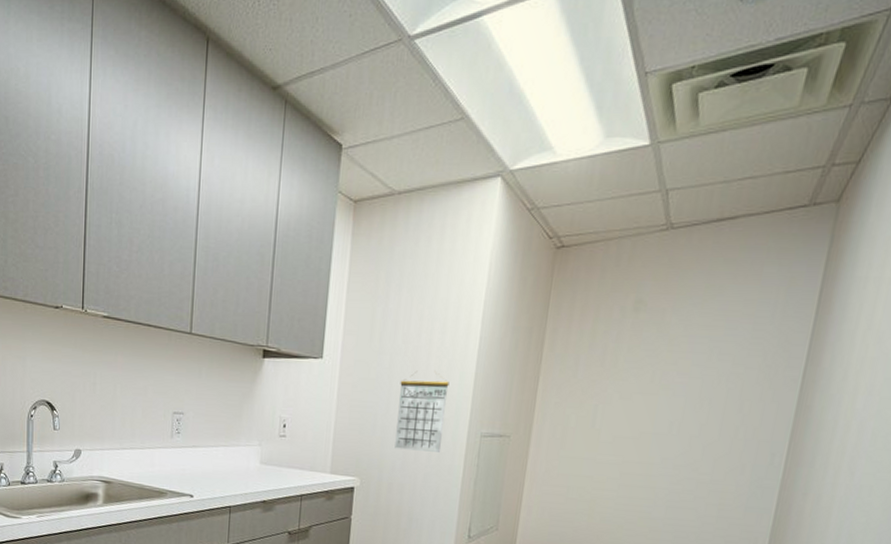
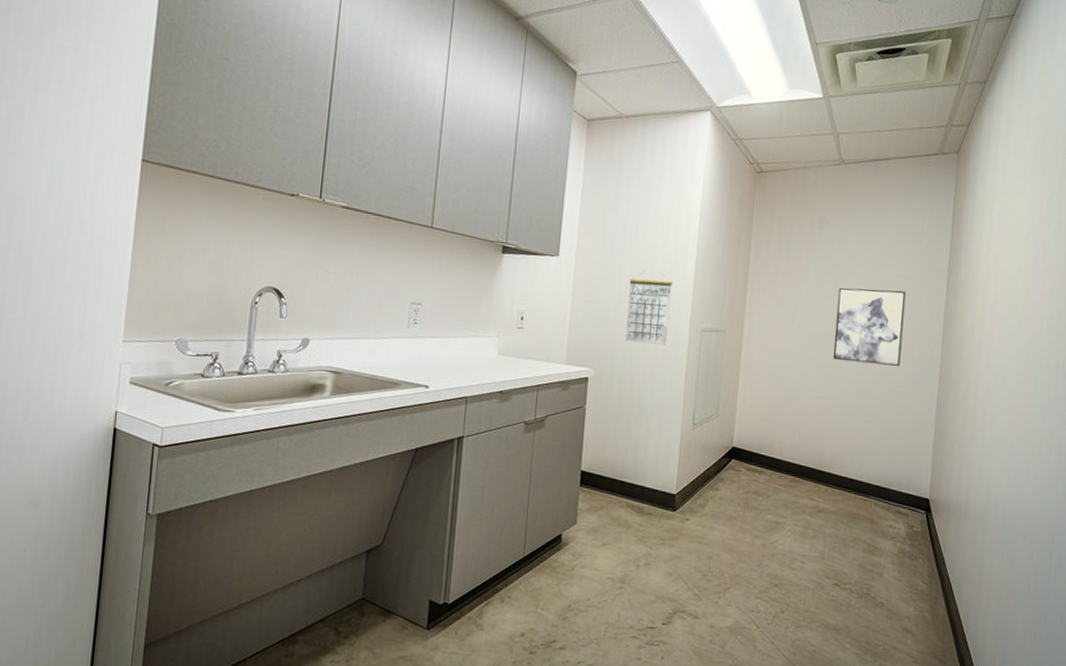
wall art: none [640,382,745,474] -> present [833,287,906,366]

